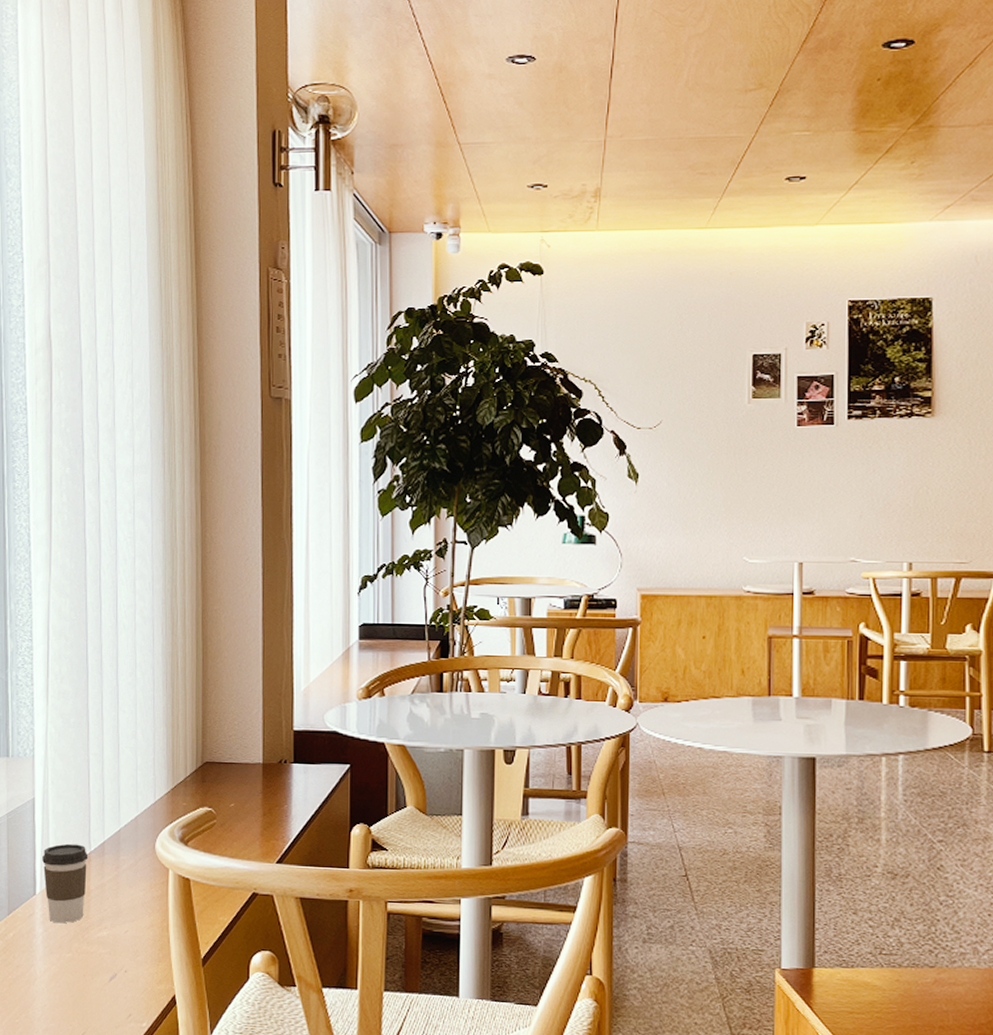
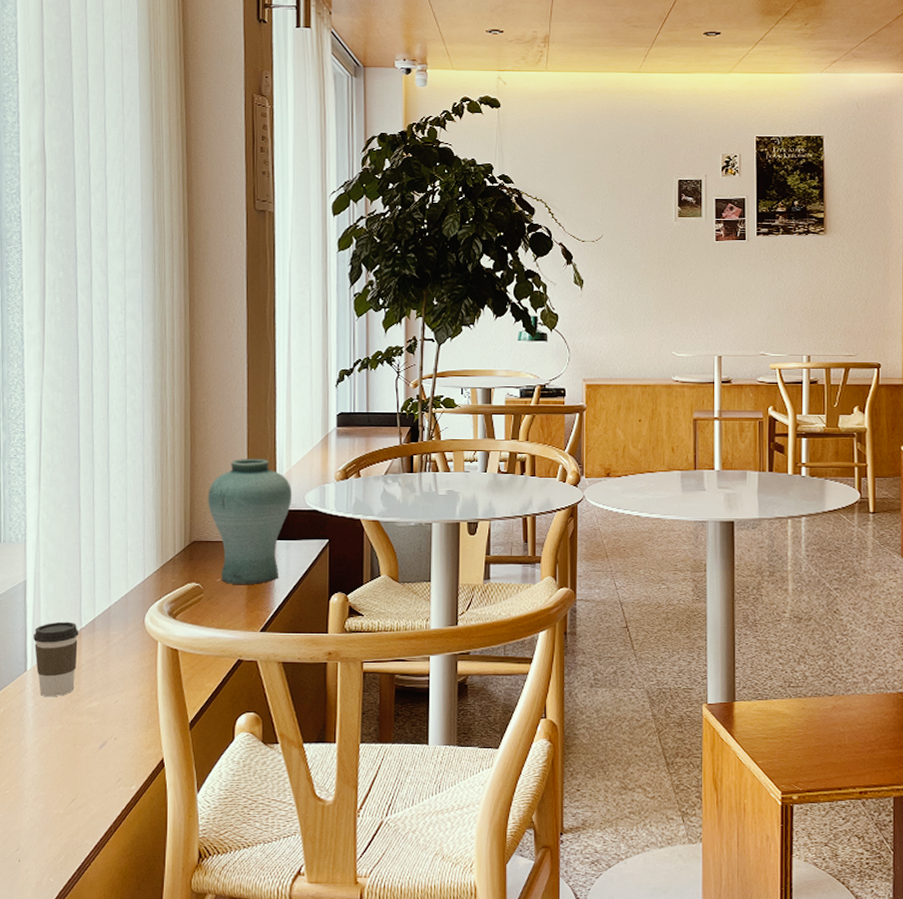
vase: none [220,673,311,811] -> present [208,459,292,584]

